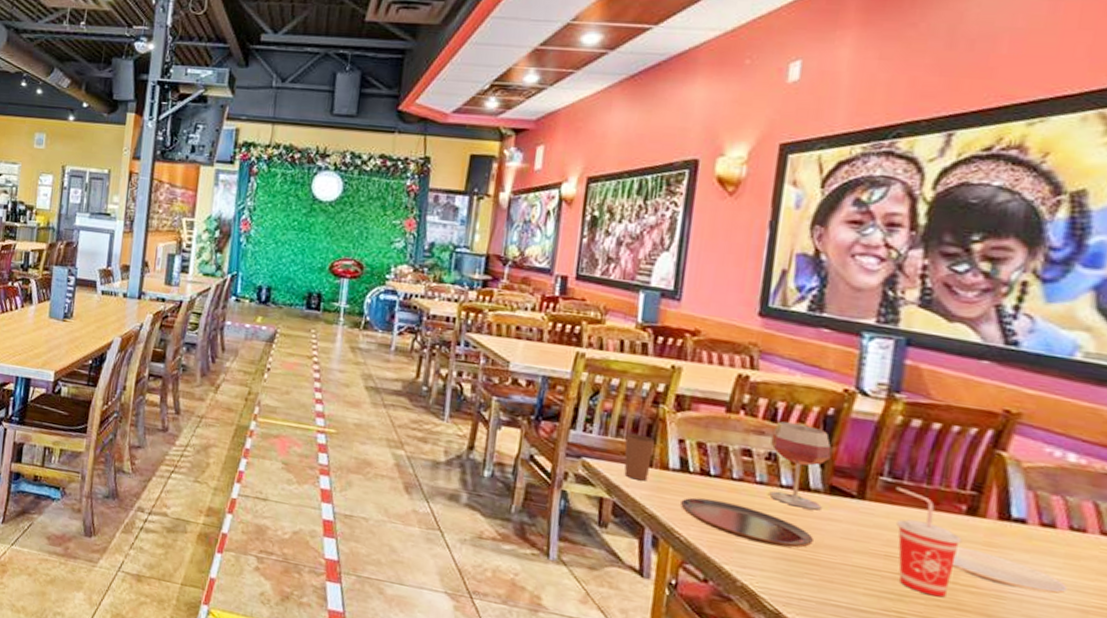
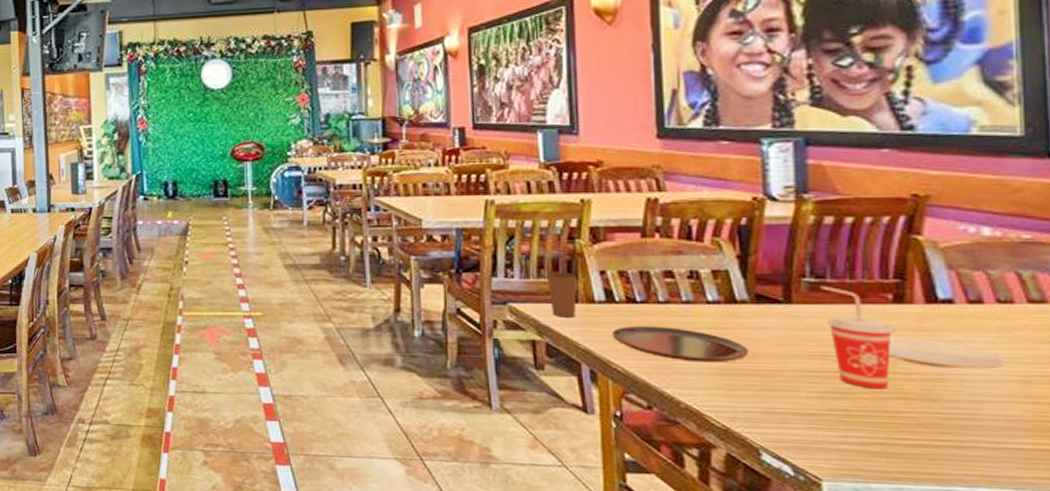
wineglass: present [769,421,832,510] -> none [690,238,751,321]

